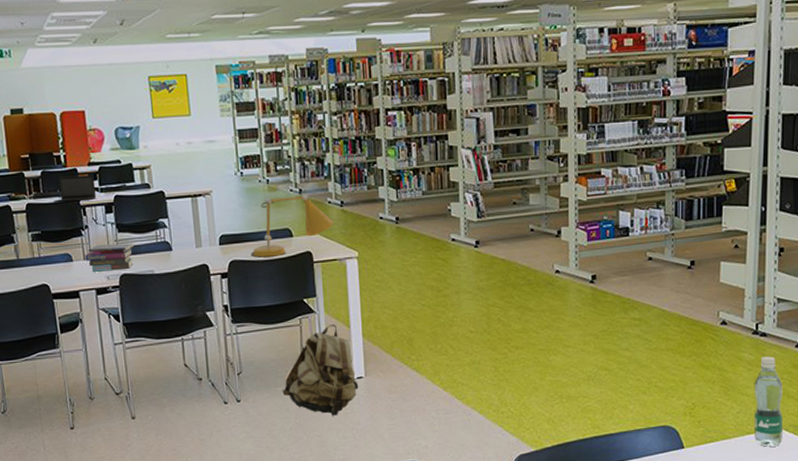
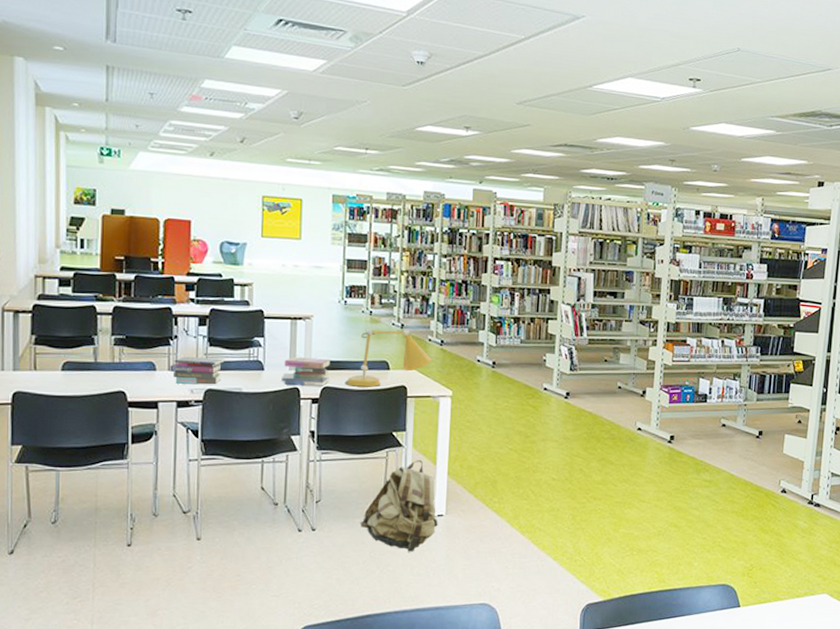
laptop: present [53,175,96,203] -> none [143,283,191,311]
books: none [190,232,235,262] -> present [282,357,330,386]
bottle: present [753,356,784,447] -> none [803,525,831,611]

